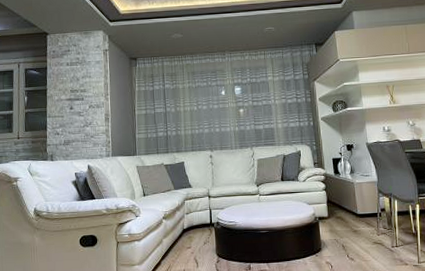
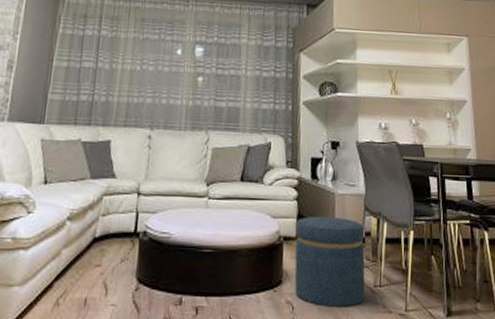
ottoman: none [327,199,385,264] -> present [294,216,365,307]

